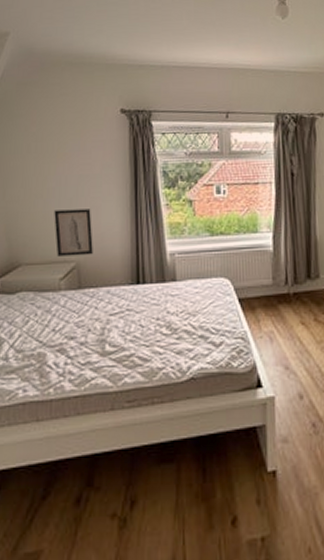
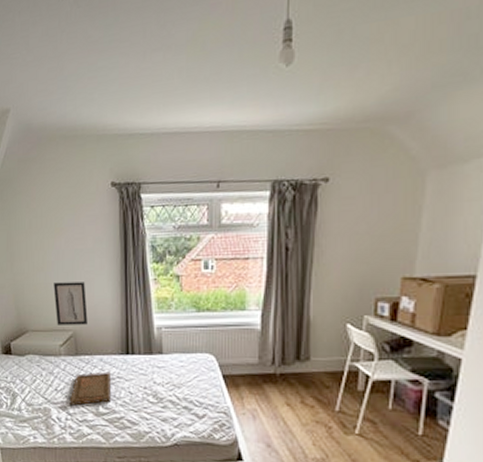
tray: none [70,304,120,347] -> present [69,371,112,406]

